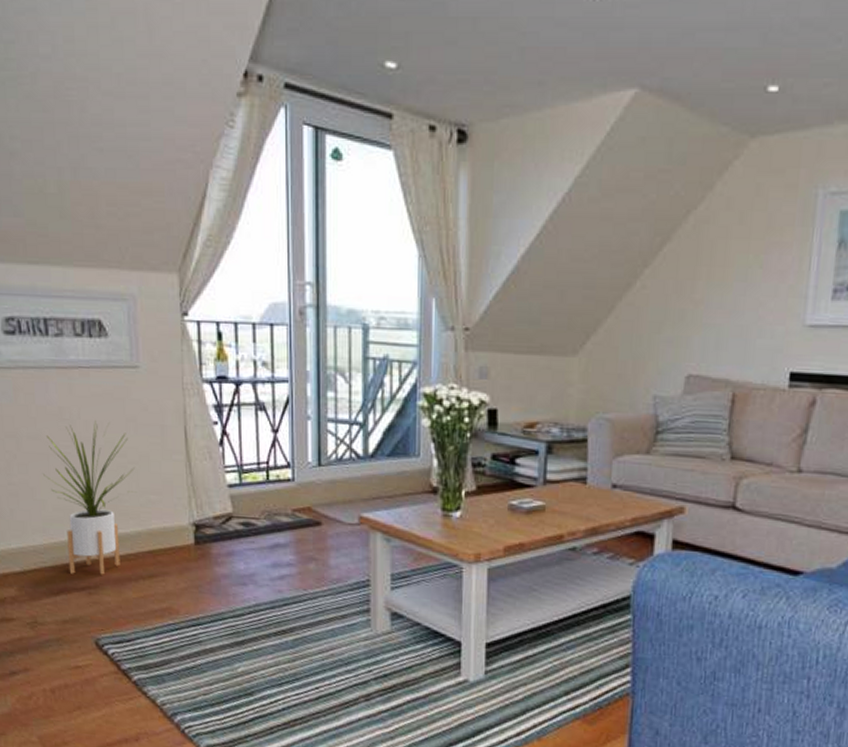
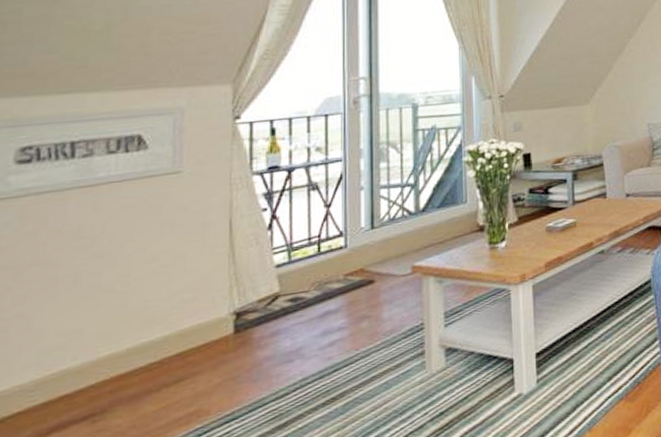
house plant: present [43,420,135,575] -> none [47,231,167,405]

